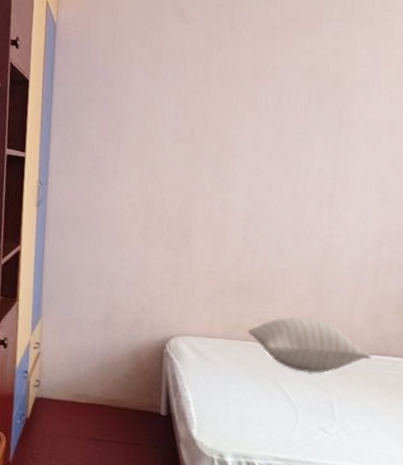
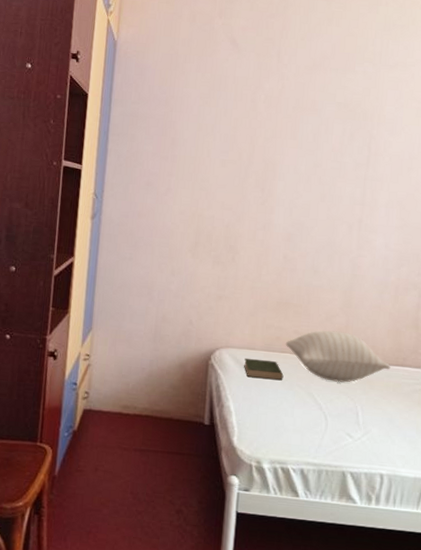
book: none [202,346,247,371] -> present [244,357,284,381]

